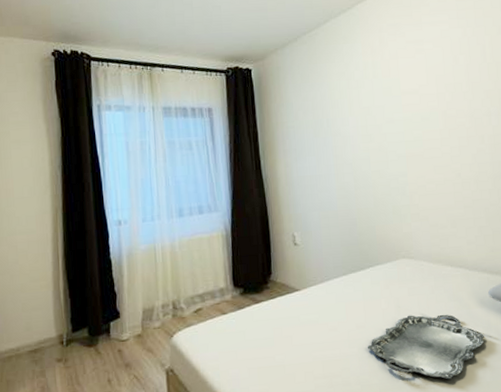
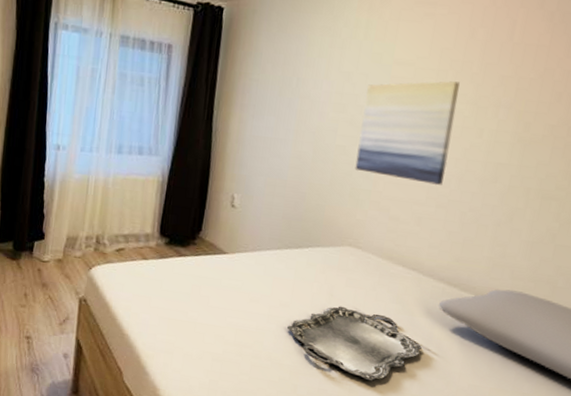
wall art: none [386,101,465,190] -> present [355,81,460,186]

